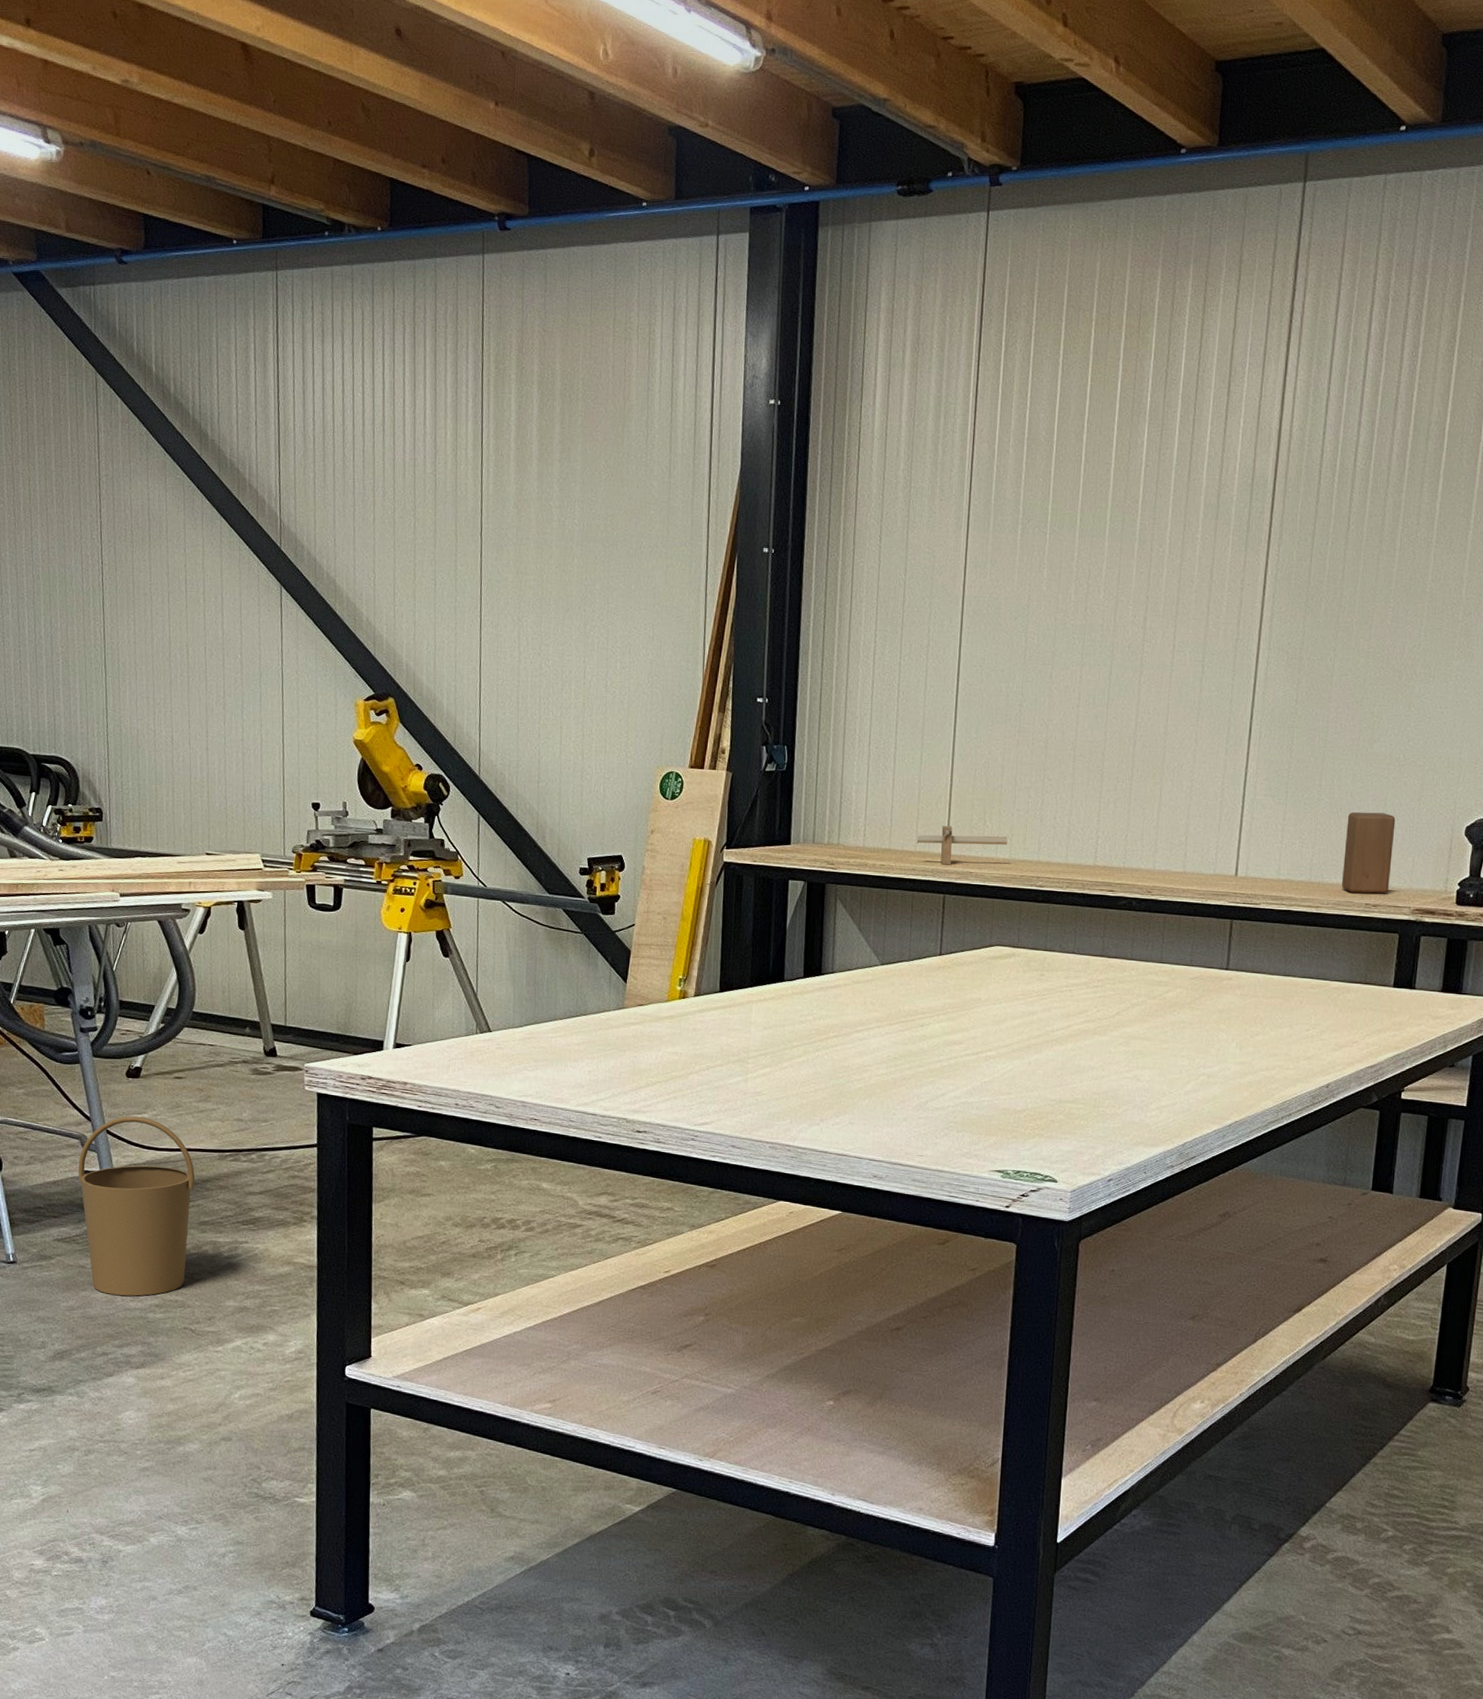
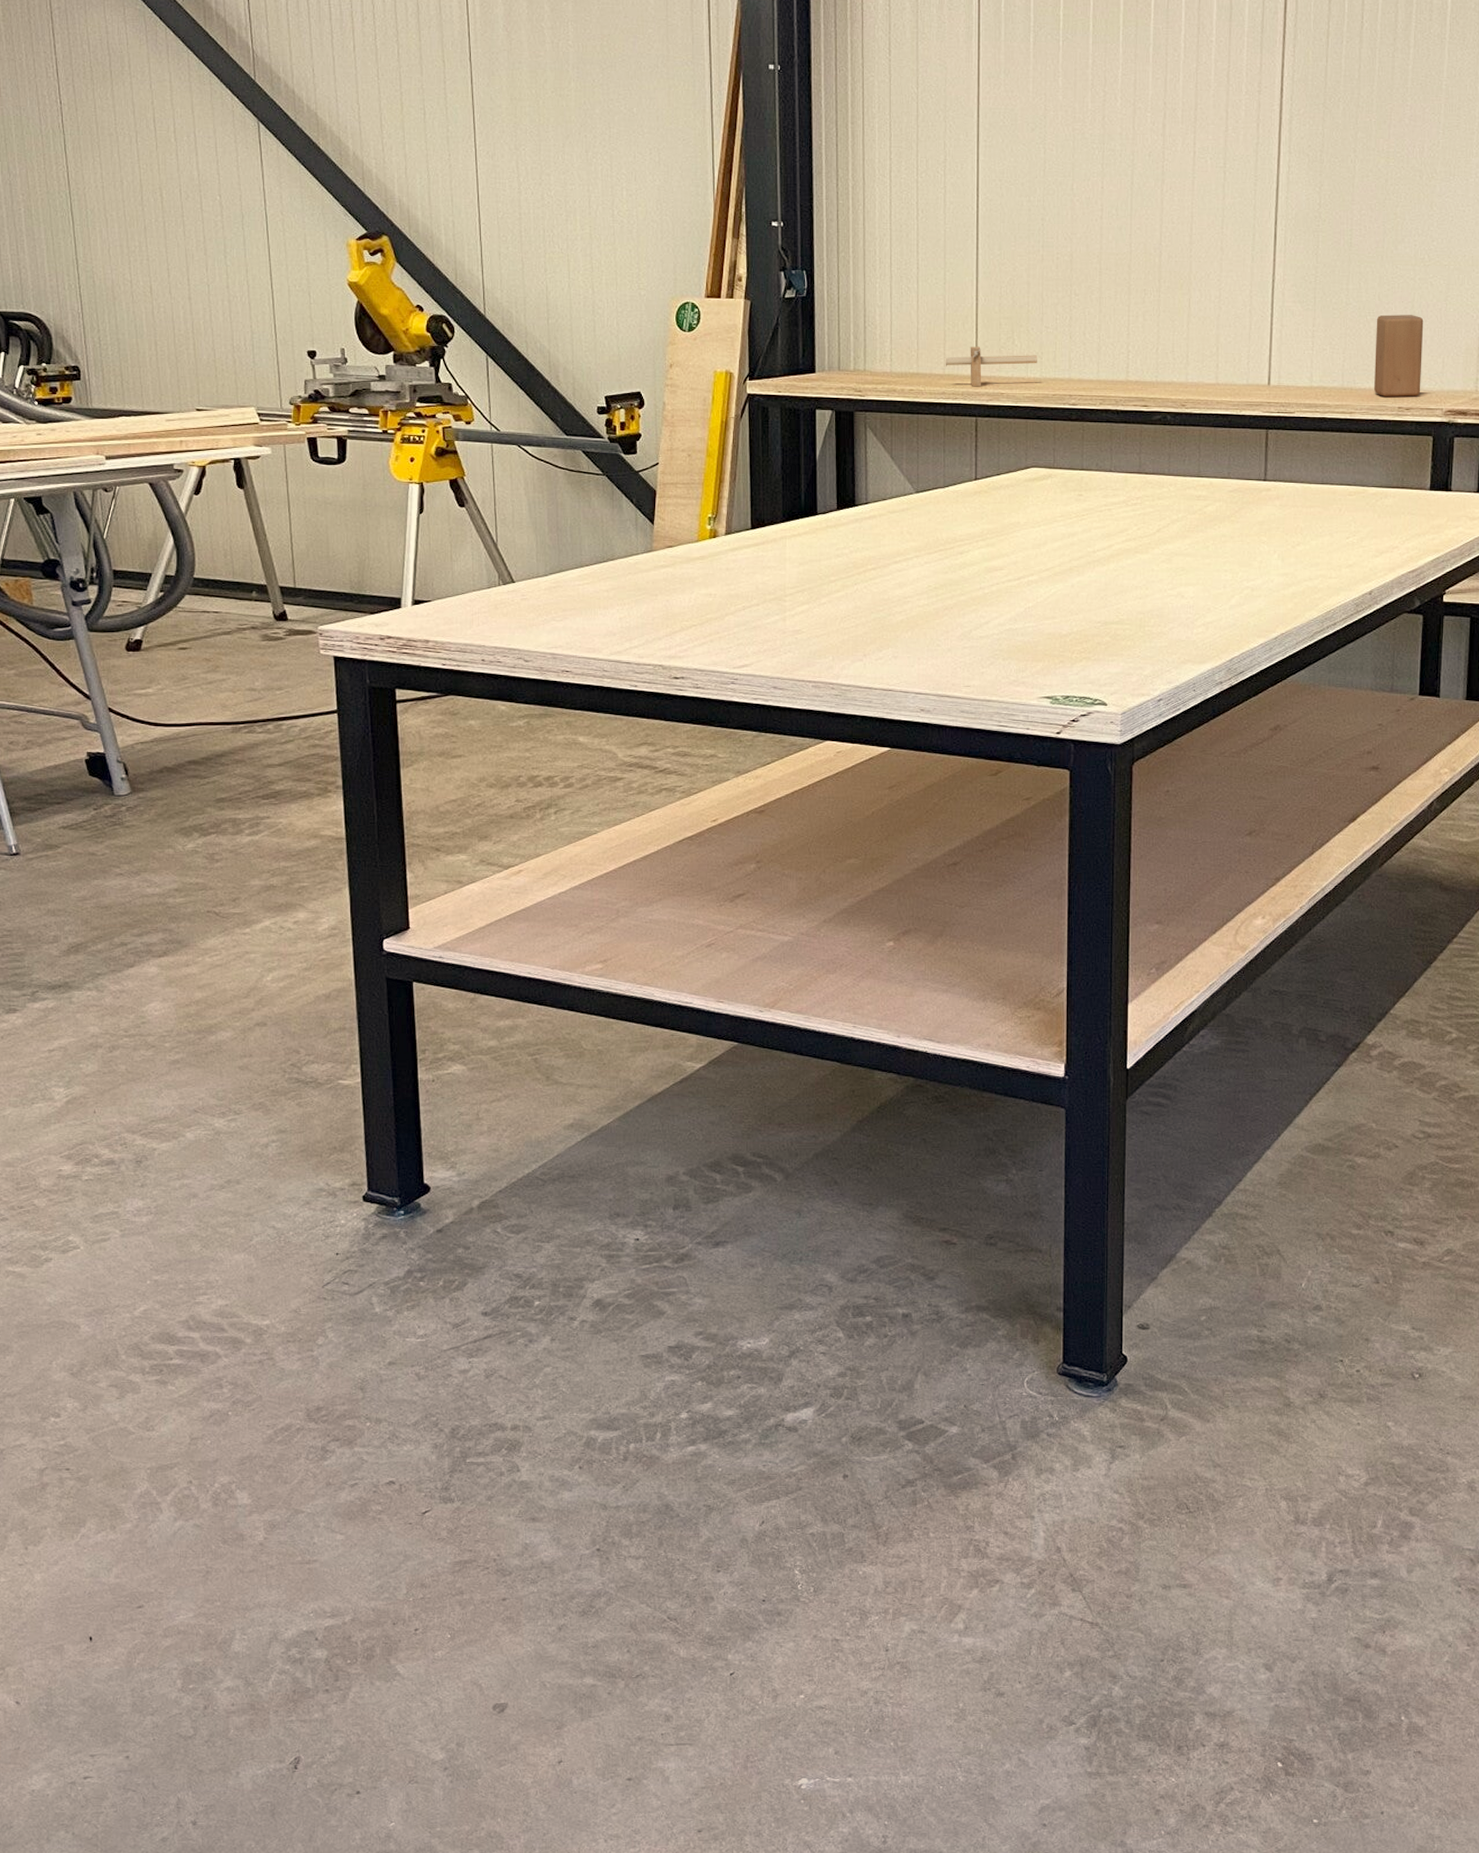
bucket: present [78,1116,195,1296] -> none [80,692,209,882]

